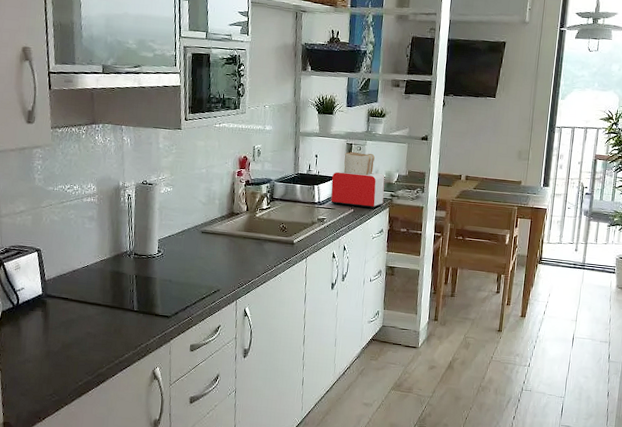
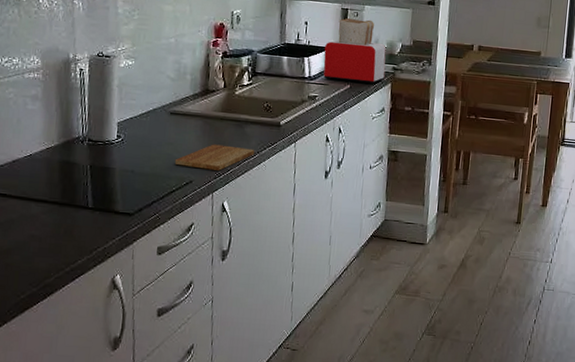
cutting board: none [205,258,272,281] -> present [174,144,255,171]

